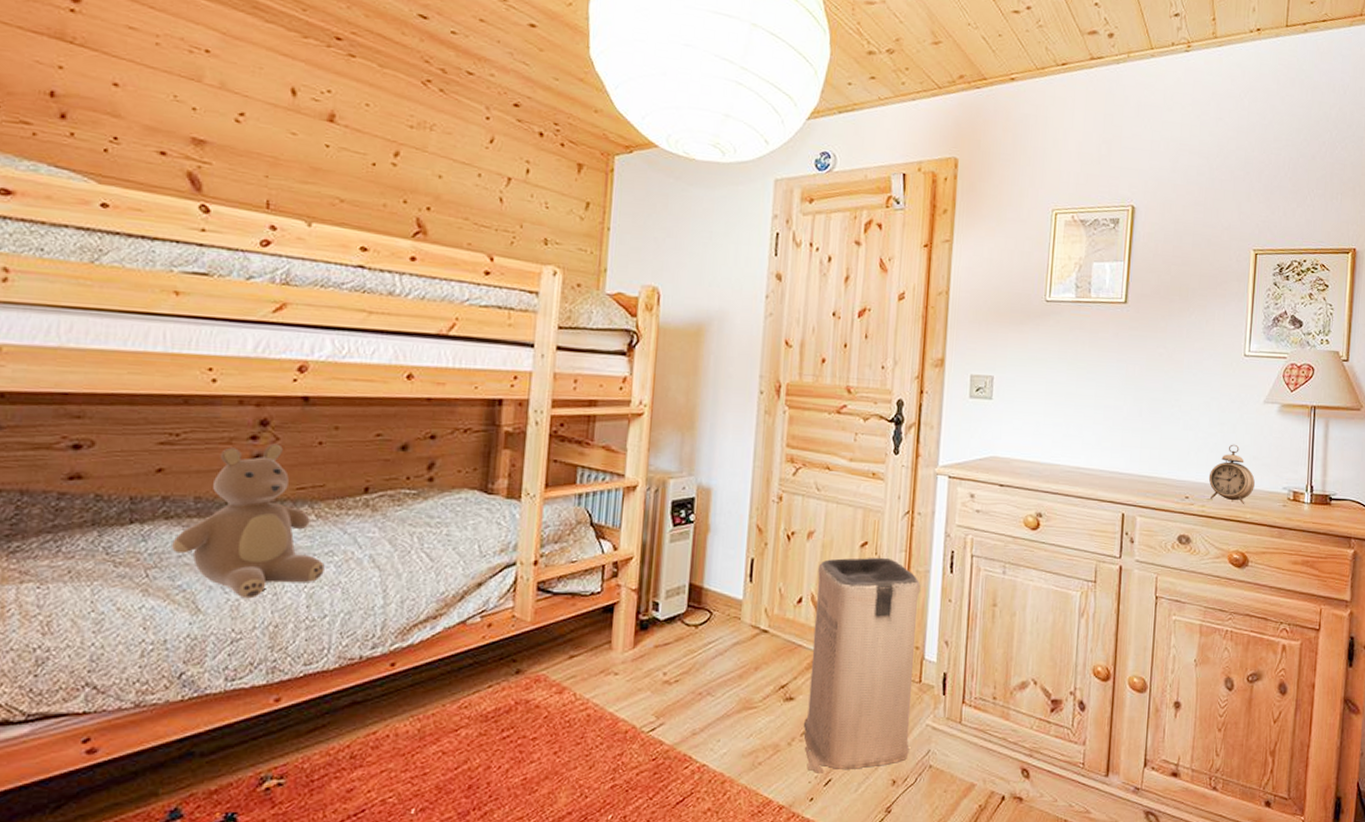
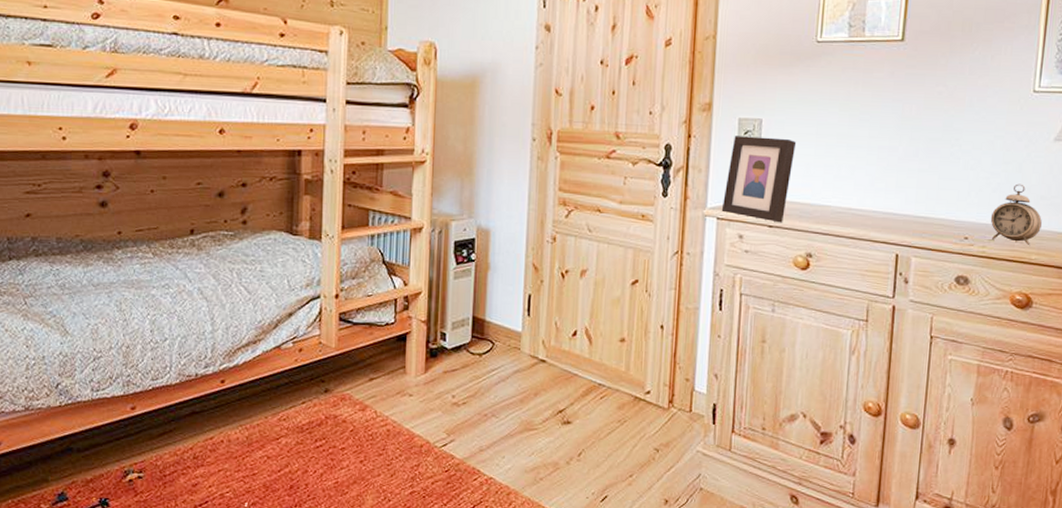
teddy bear: present [172,443,325,599] -> none [42,192,163,324]
laundry basket: present [803,557,921,772] -> none [581,294,690,489]
picture frame: none [953,392,1027,482] -> present [721,136,797,223]

